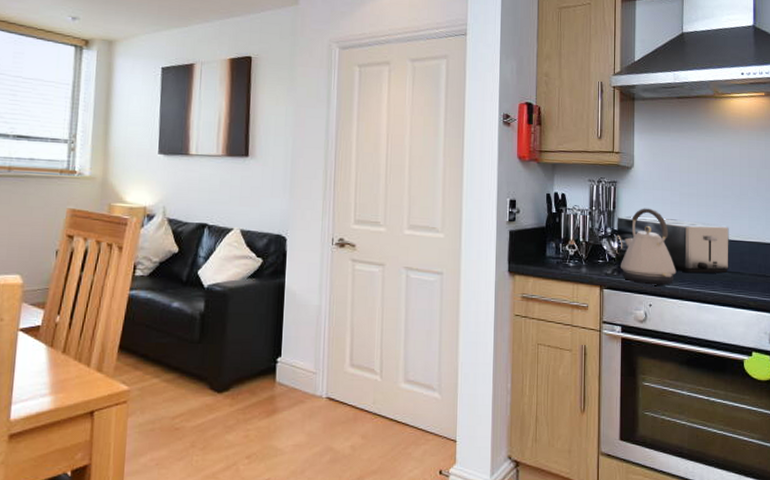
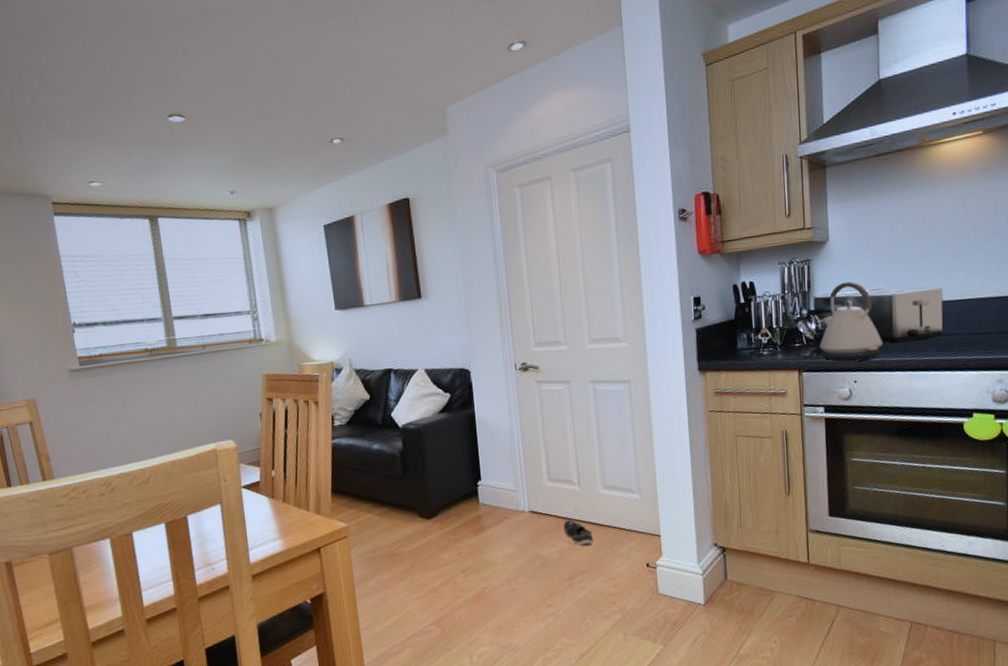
shoe: none [359,411,388,444] -> present [563,519,593,546]

